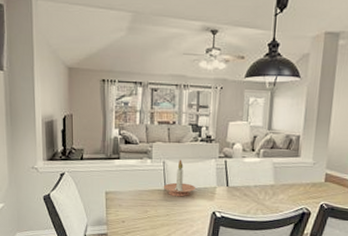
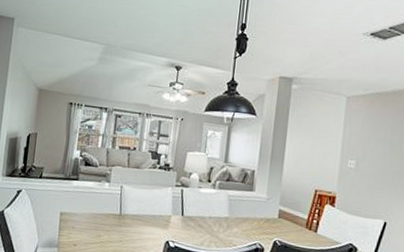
candle holder: present [163,159,196,197] -> none [118,185,152,224]

